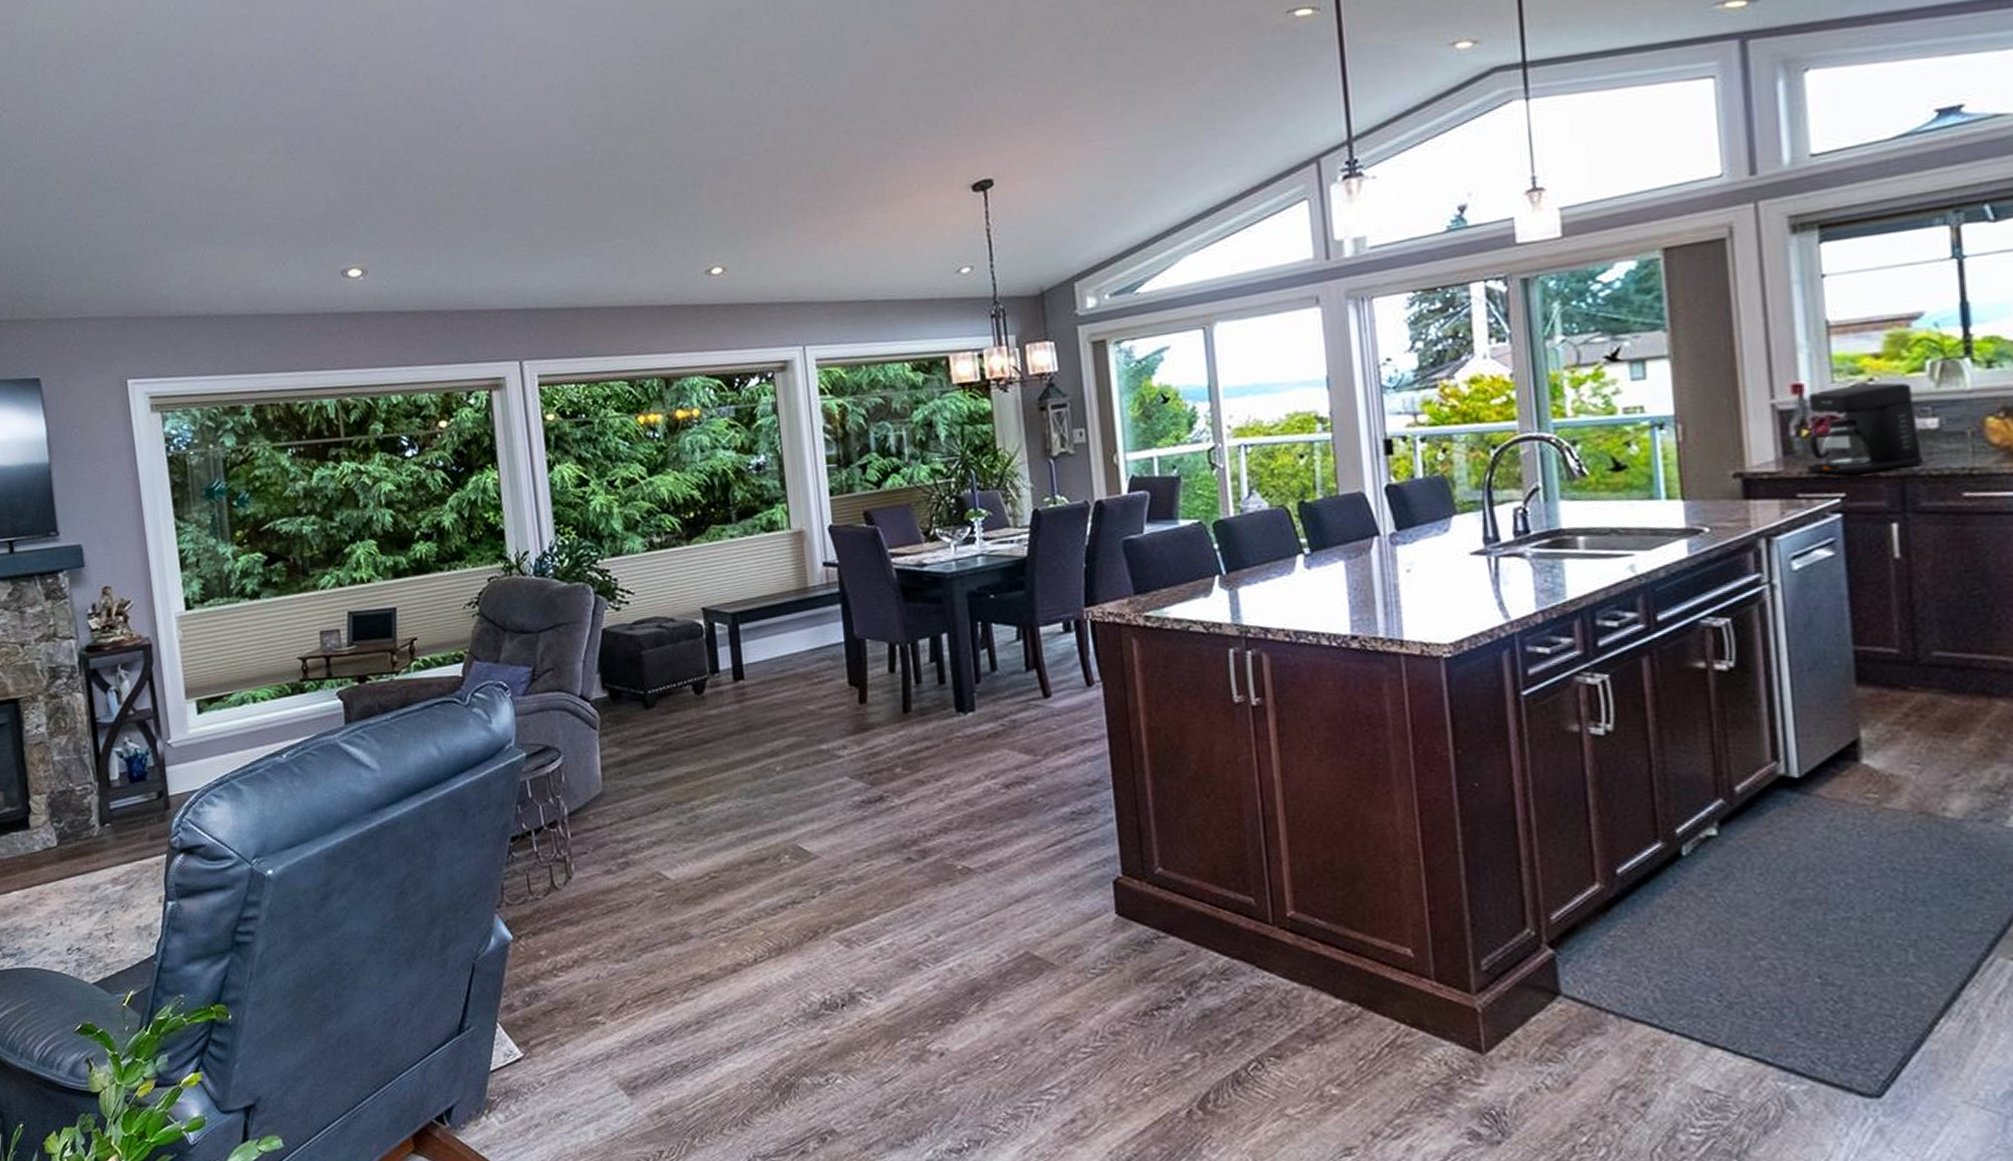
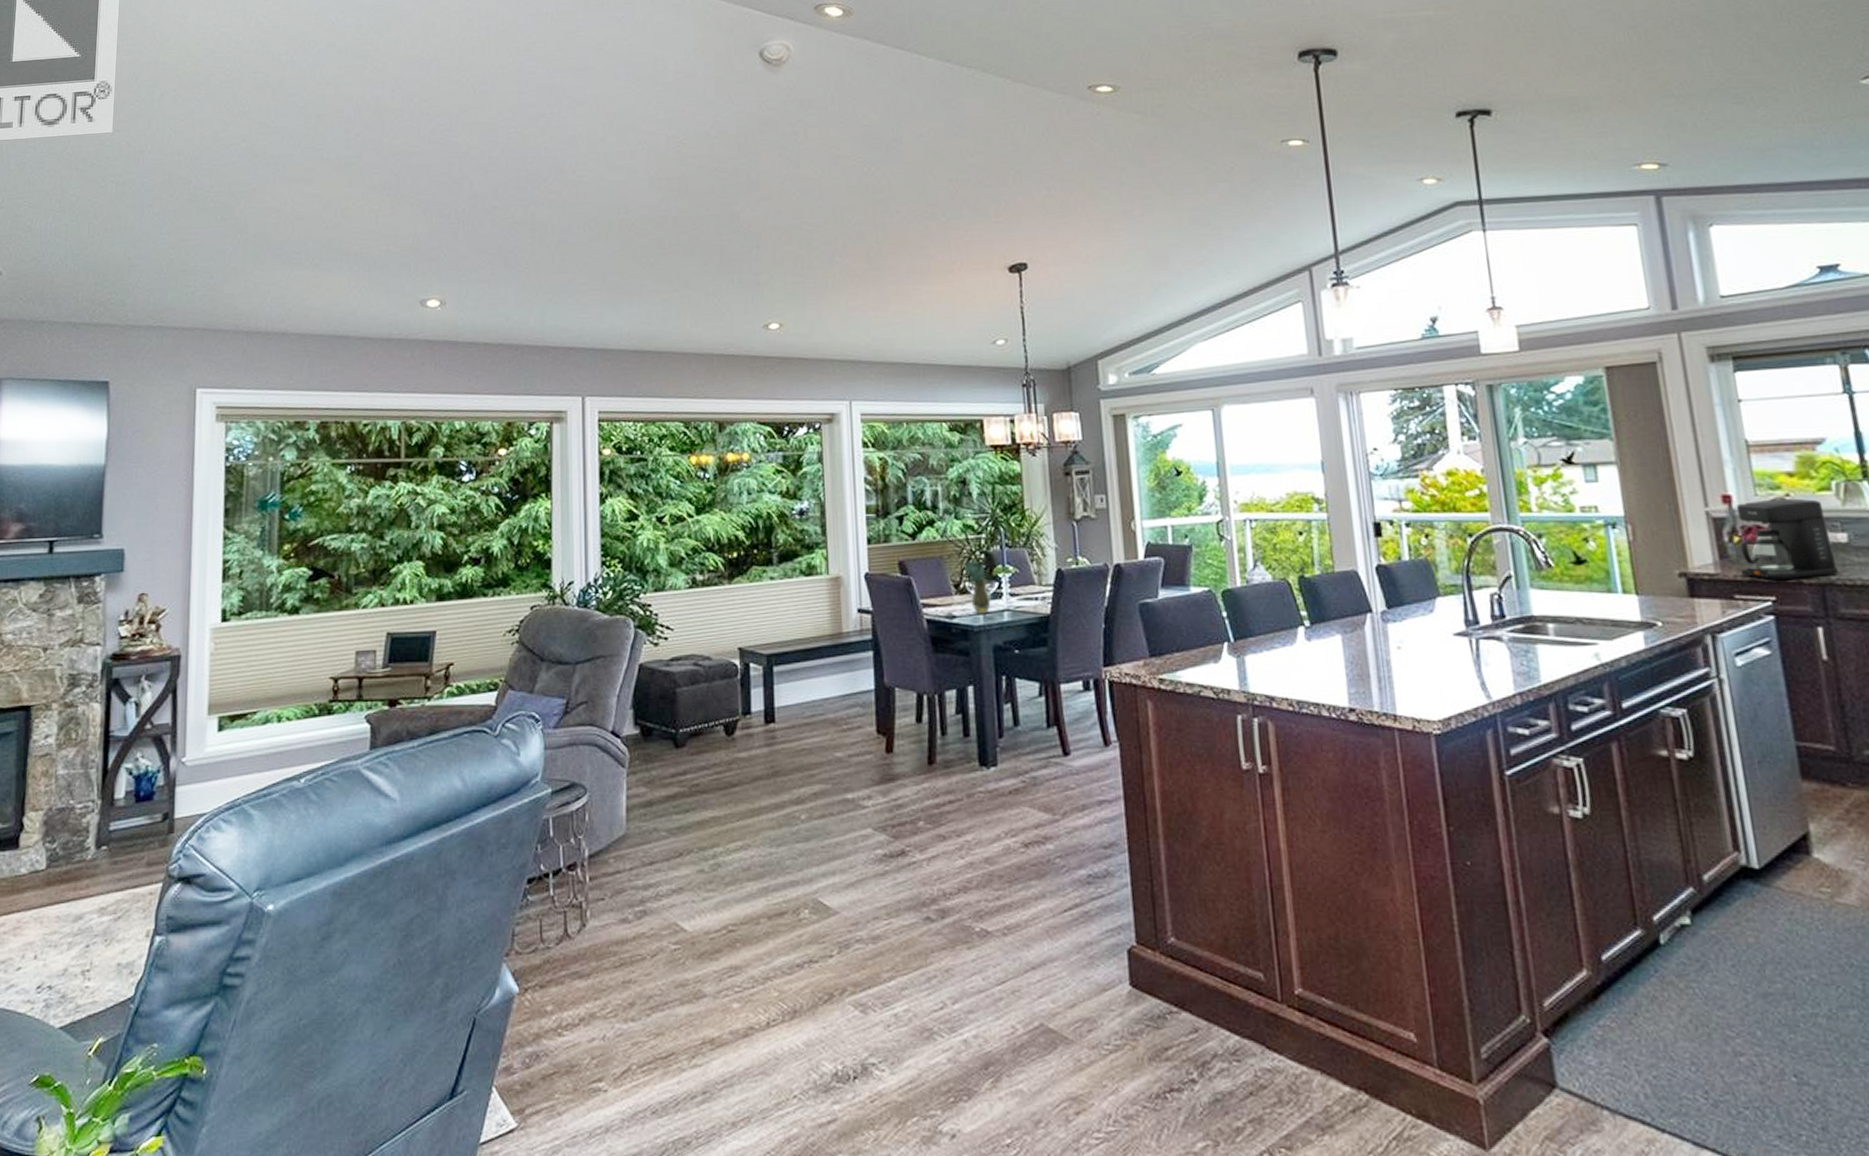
vase: none [933,504,964,561] -> present [964,558,991,614]

